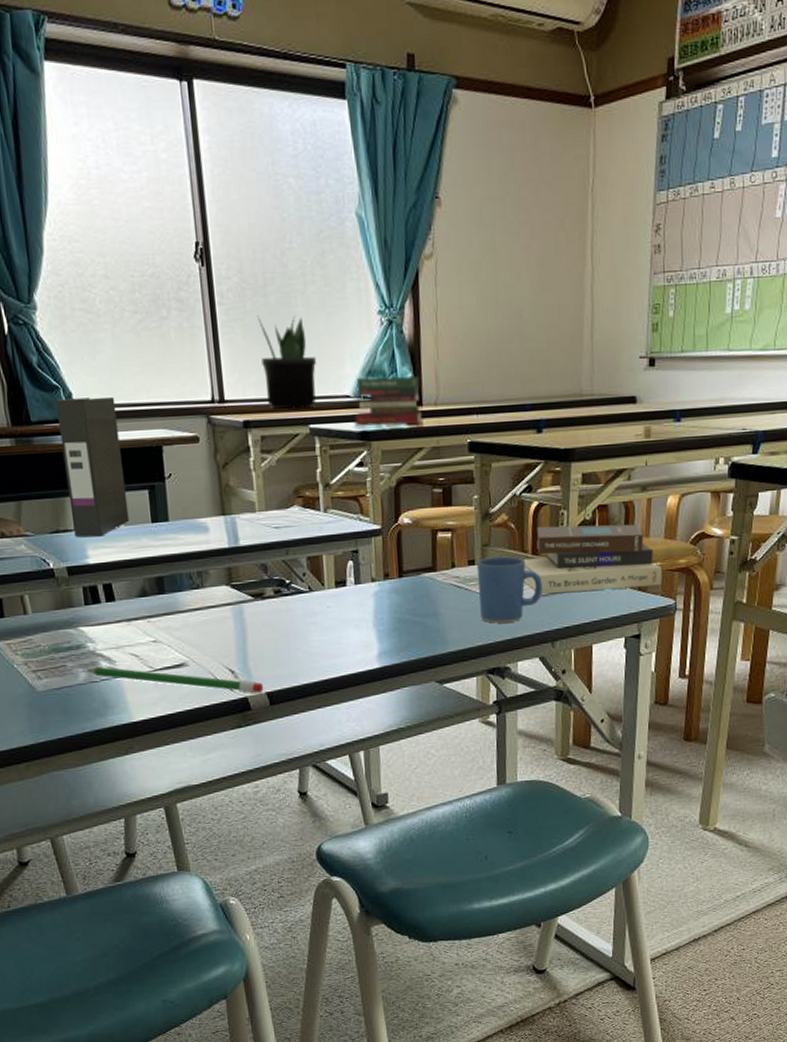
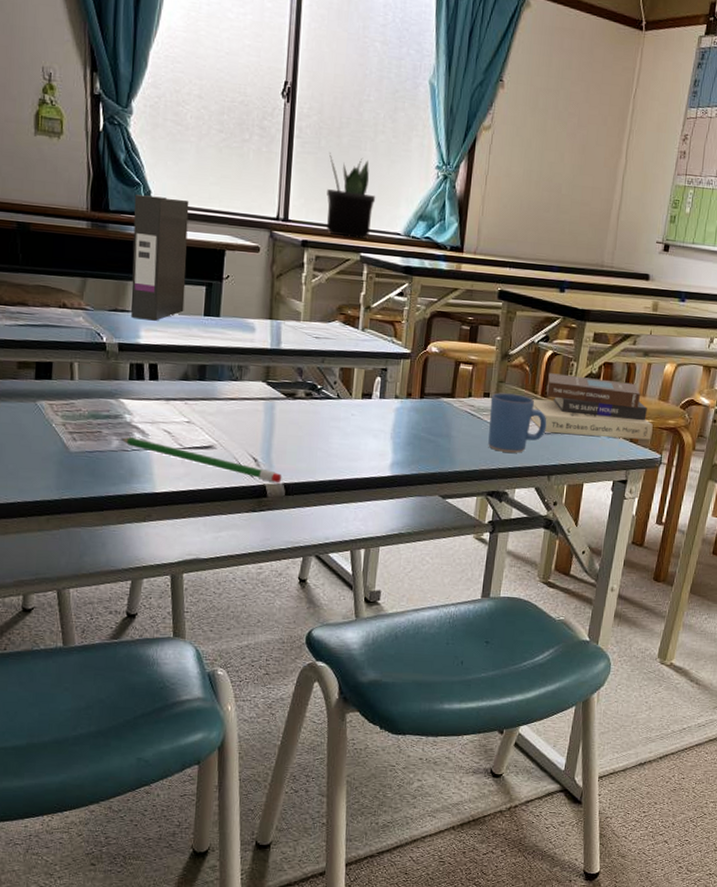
books: present [354,376,422,426] -> none [401,220,464,268]

